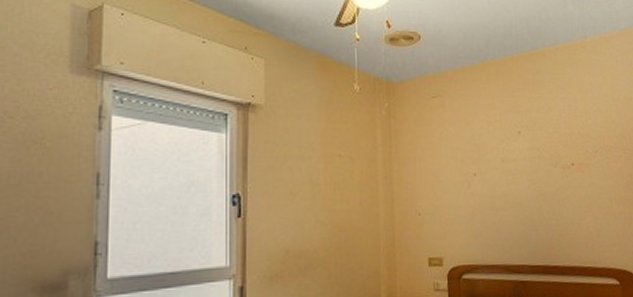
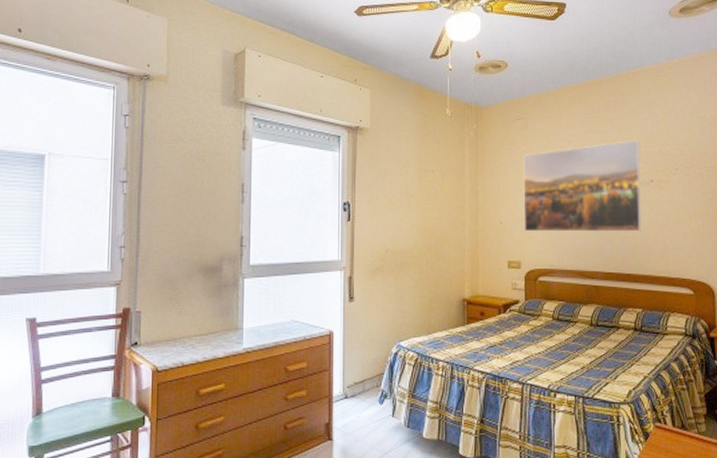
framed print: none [440,120,566,224] -> present [523,139,642,232]

